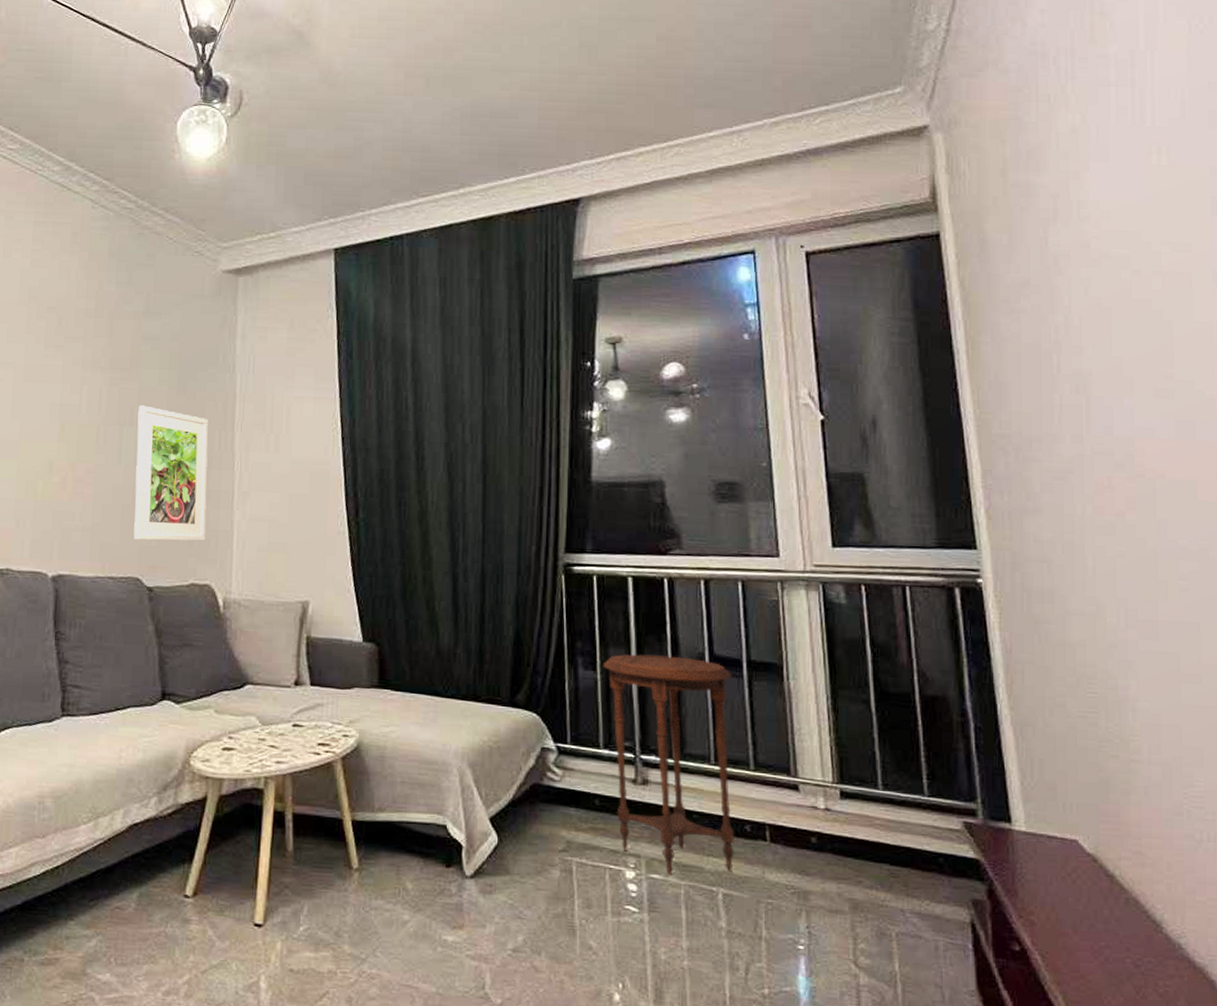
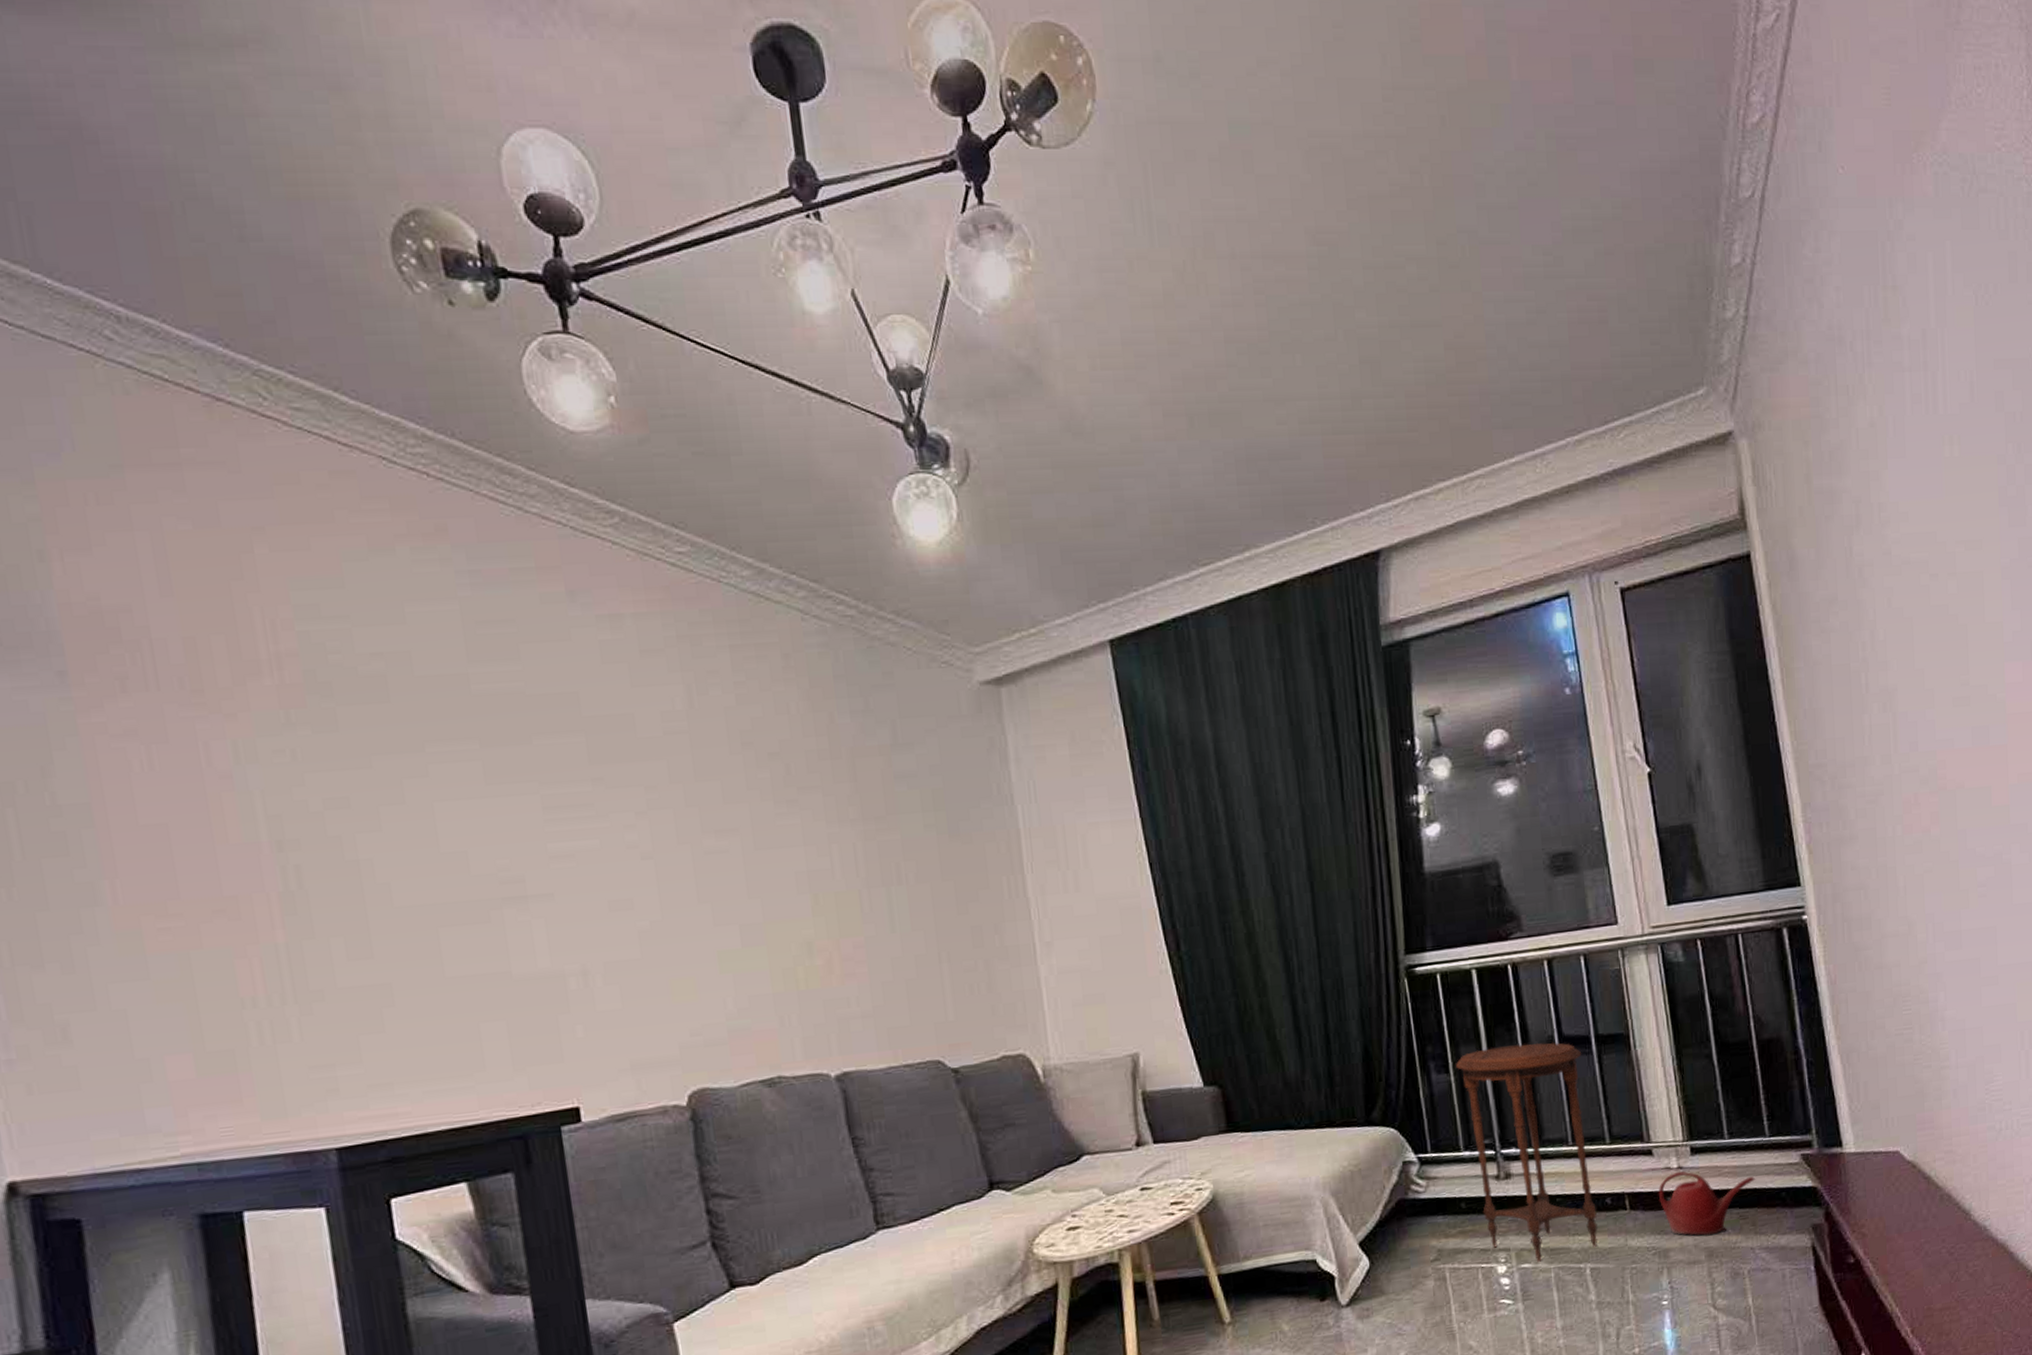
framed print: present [133,405,208,542] -> none [905,858,1011,1018]
watering can: none [802,812,911,887] -> present [1658,1170,1756,1236]

